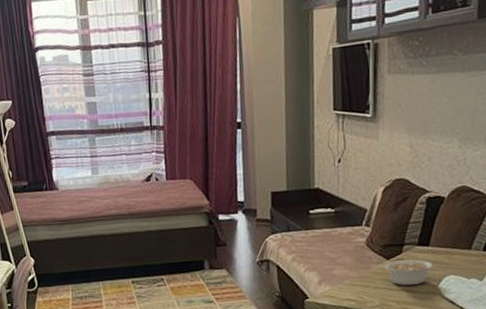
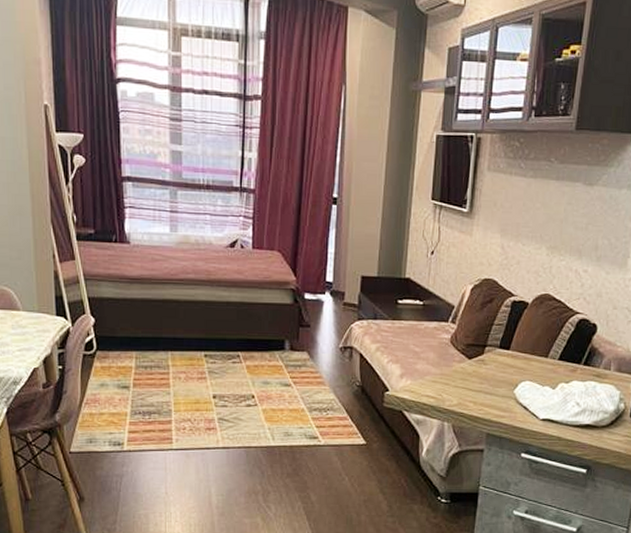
legume: present [384,259,443,286] -> none [465,361,521,387]

